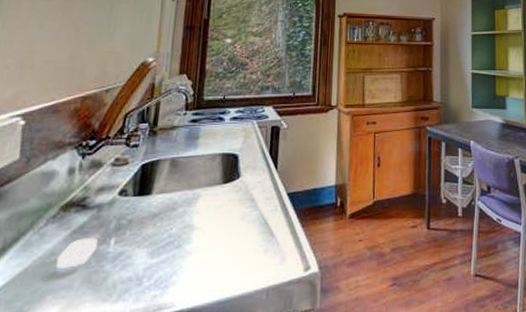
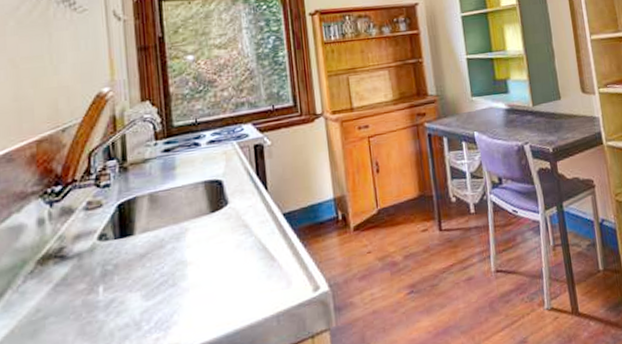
soap bar: present [56,238,98,268] -> none [43,288,85,325]

